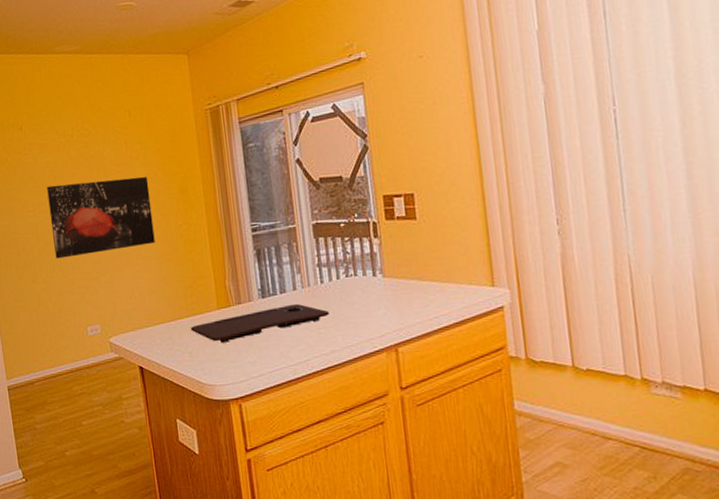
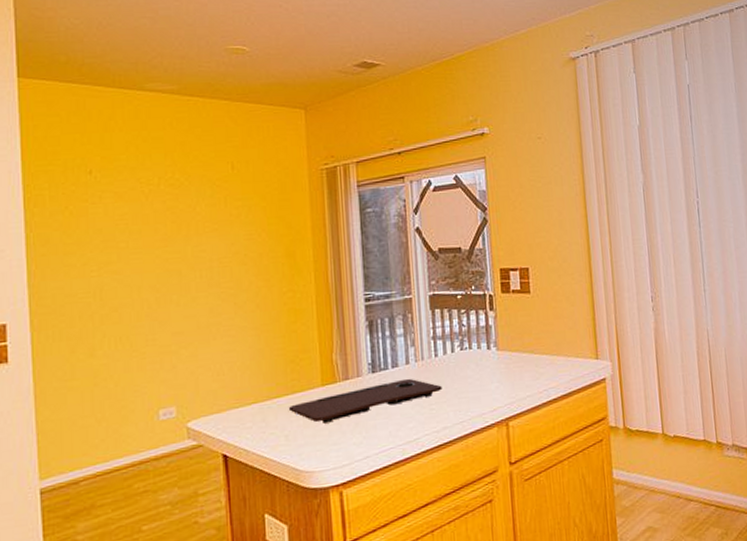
wall art: present [47,176,155,259] -> none [119,236,253,329]

